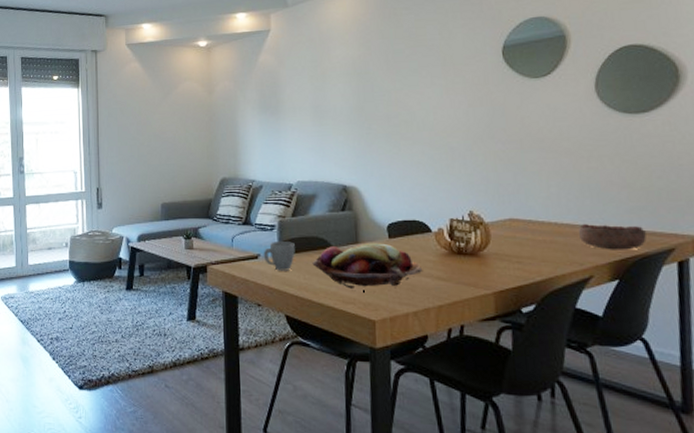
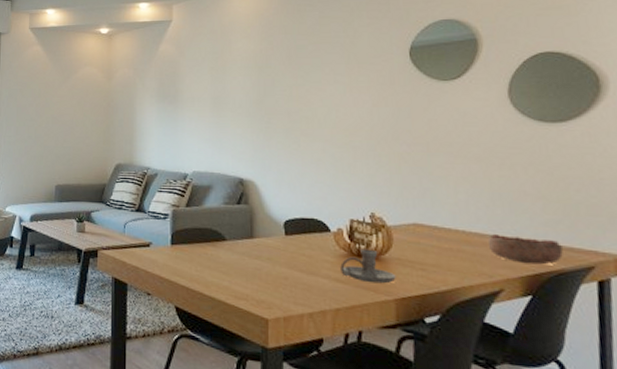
mug: present [263,241,295,271] -> none [155,231,188,262]
fruit basket: present [312,243,423,289] -> none [205,238,320,288]
candle holder: none [442,246,494,279] -> present [340,248,396,284]

